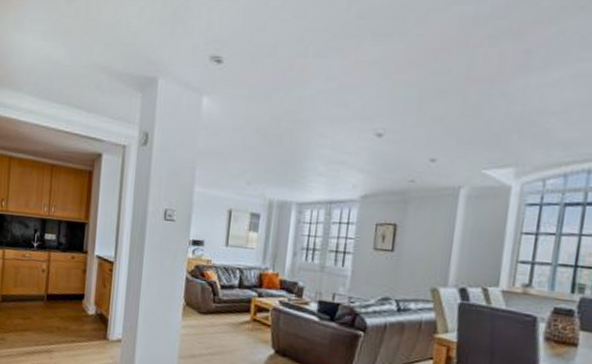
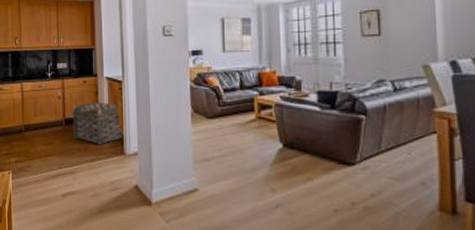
basket: none [54,278,109,327] -> present [71,102,124,145]

